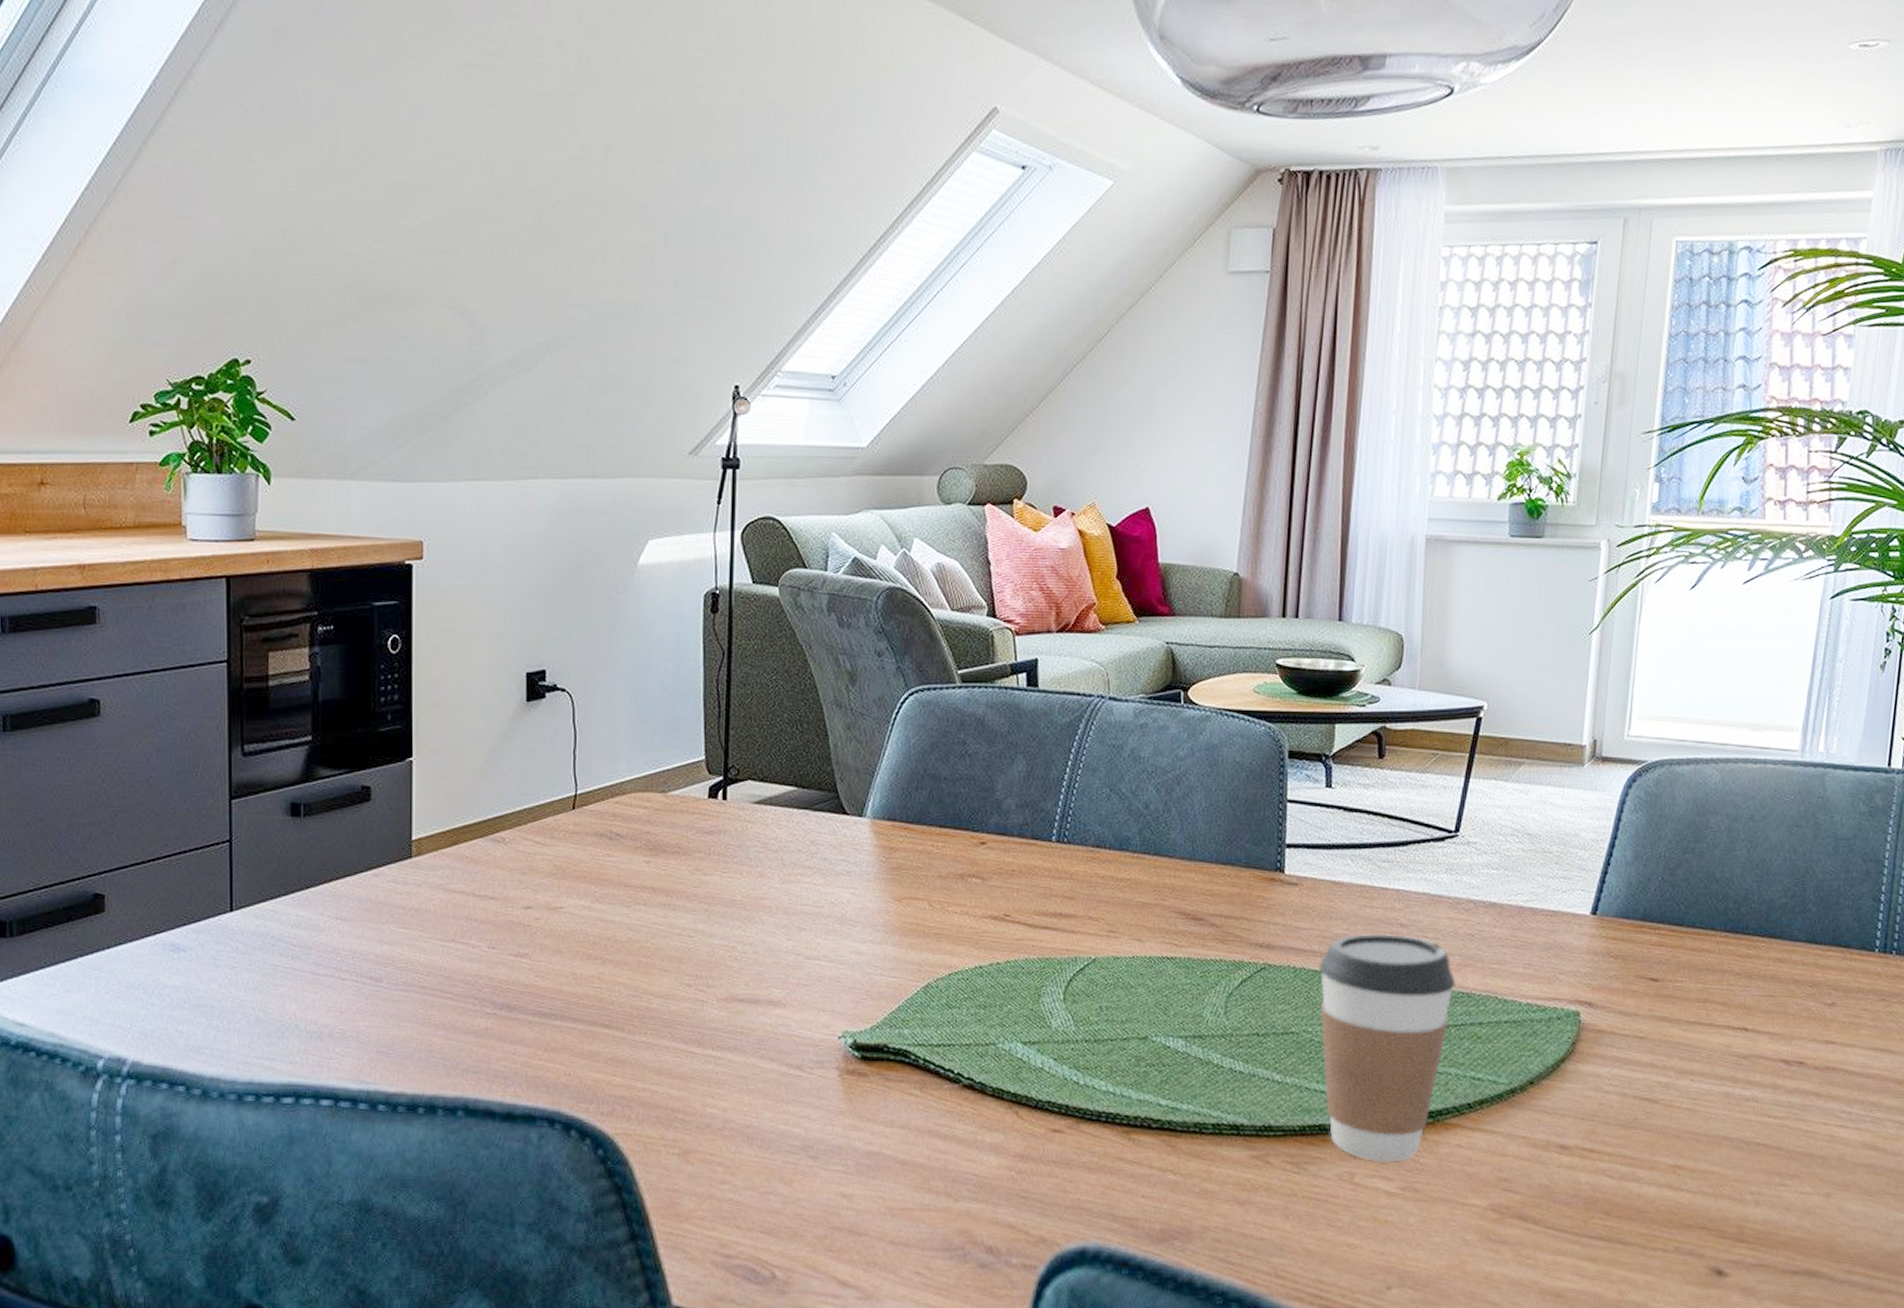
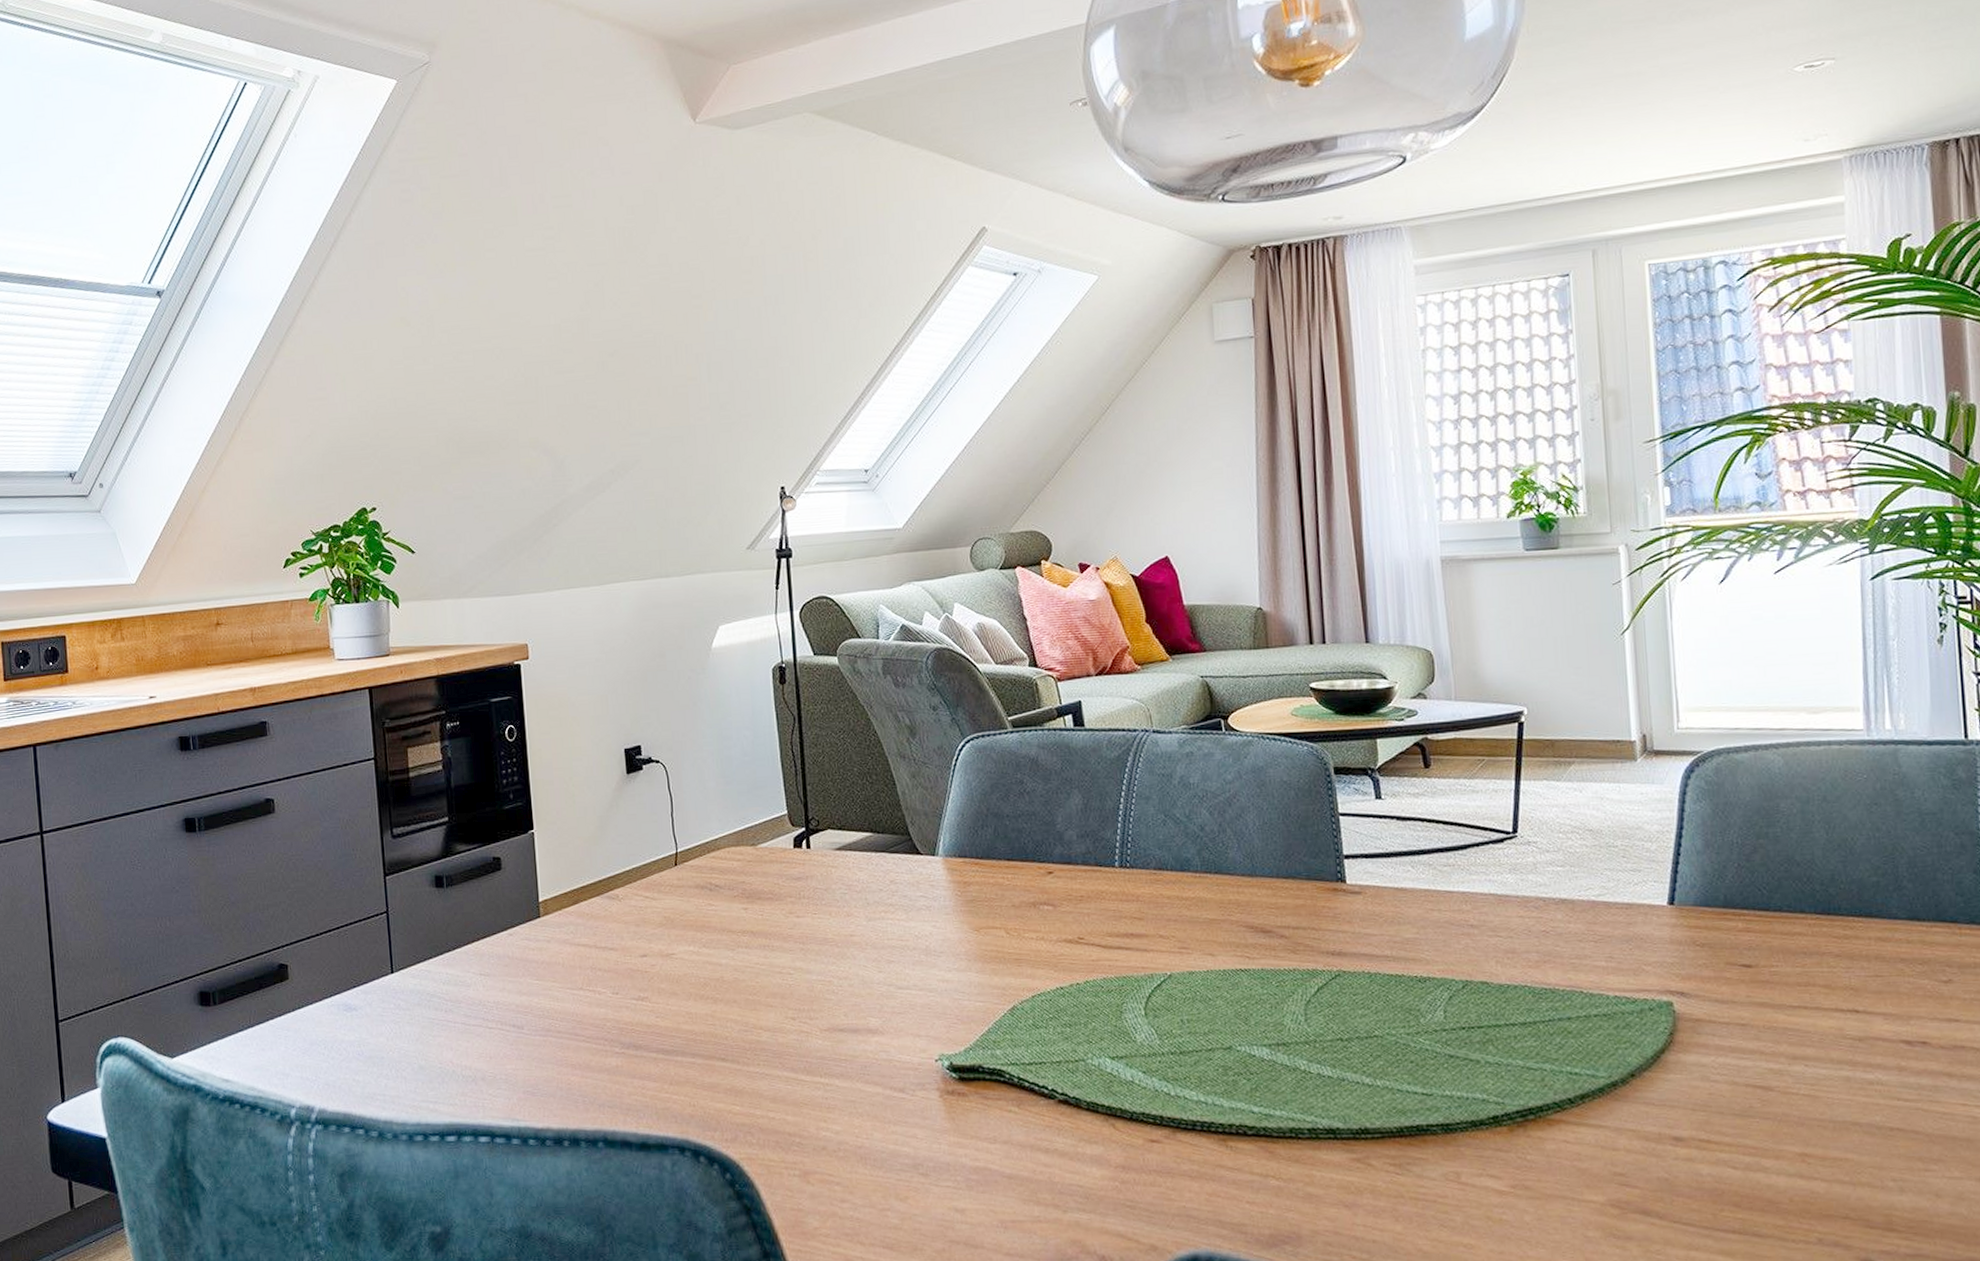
coffee cup: present [1319,933,1456,1162] -> none [1393,935,1537,1161]

